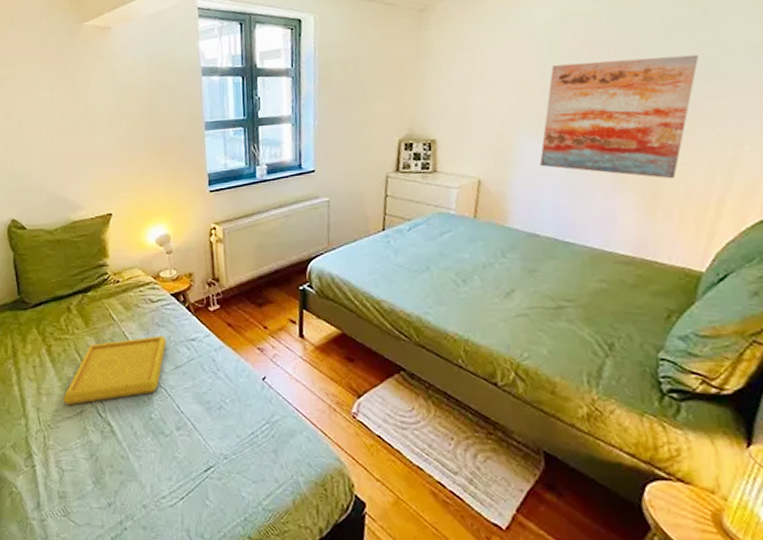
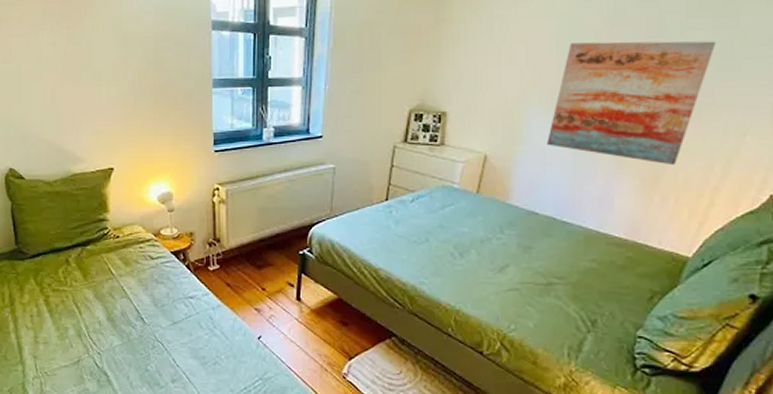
serving tray: present [62,335,167,406] -> none [59,291,165,355]

